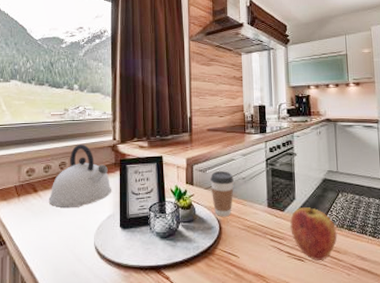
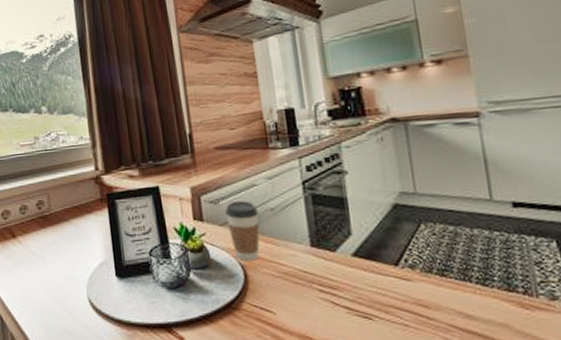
kettle: present [48,144,112,208] -> none [29,178,101,255]
apple: present [290,207,337,260] -> none [346,245,423,318]

